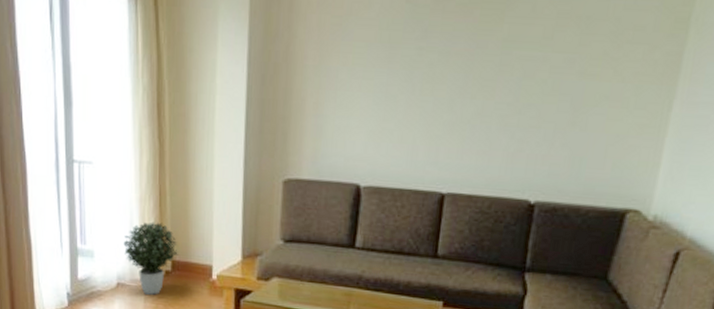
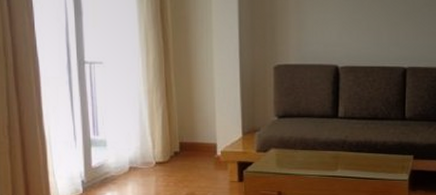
potted plant: present [123,222,178,295] -> none [134,110,185,175]

